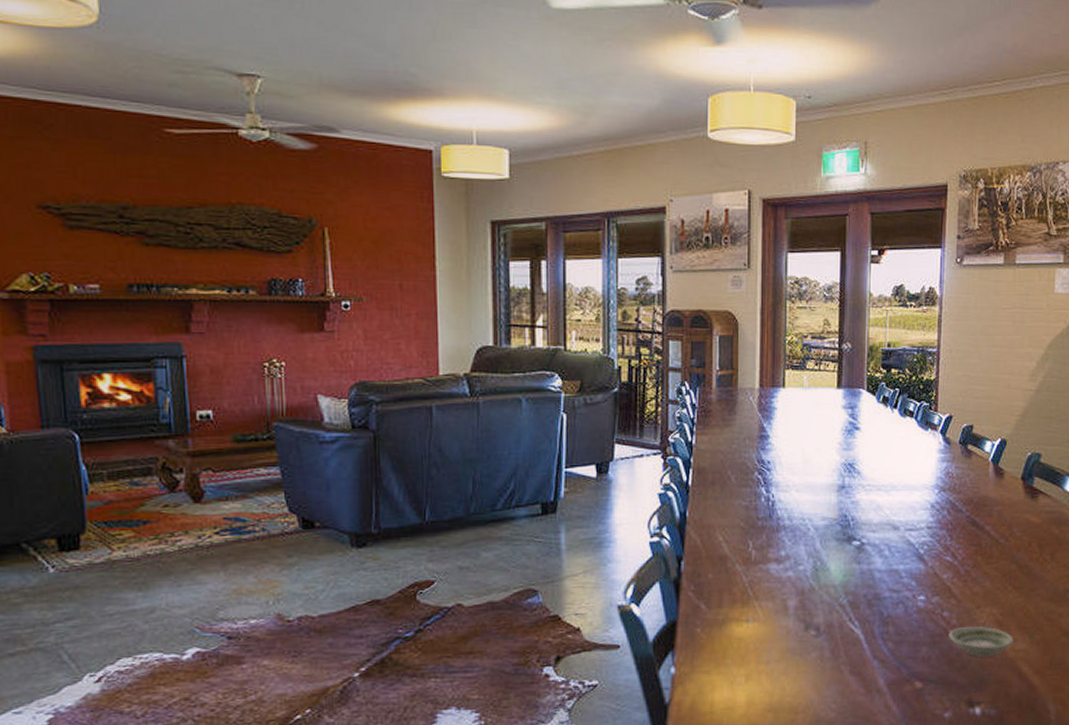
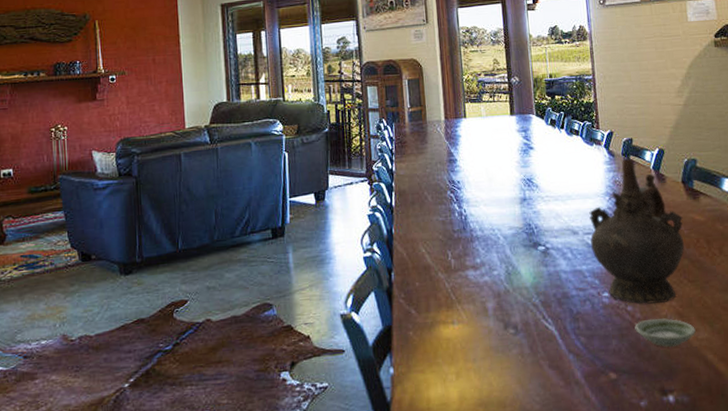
ceremonial vessel: none [911,447,1017,611] -> present [589,158,685,304]

